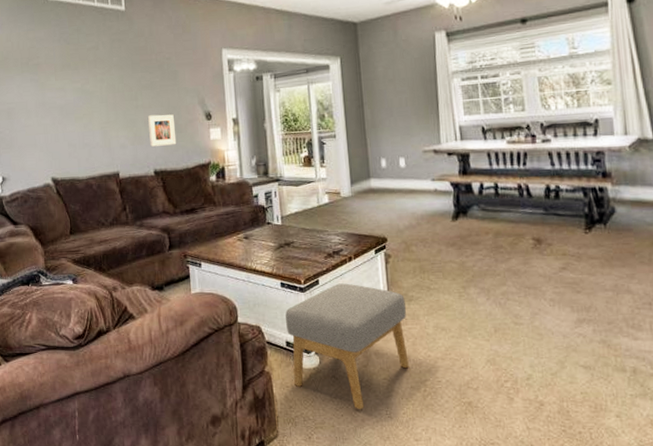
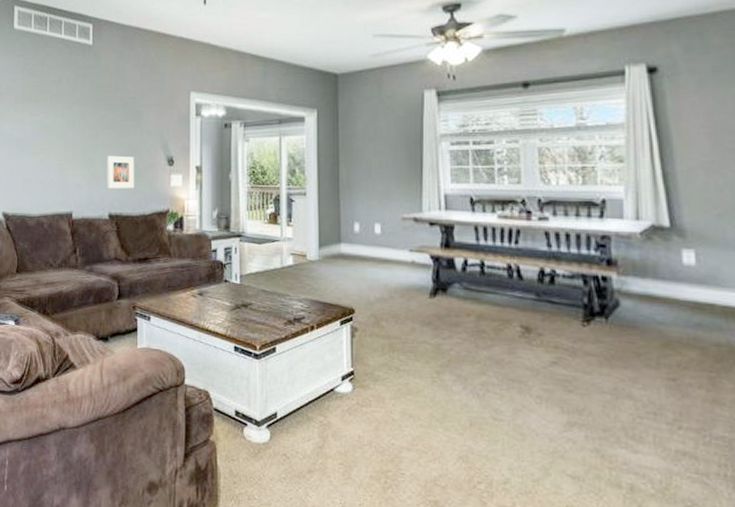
footstool: present [285,283,409,409] -> none [237,353,370,495]

